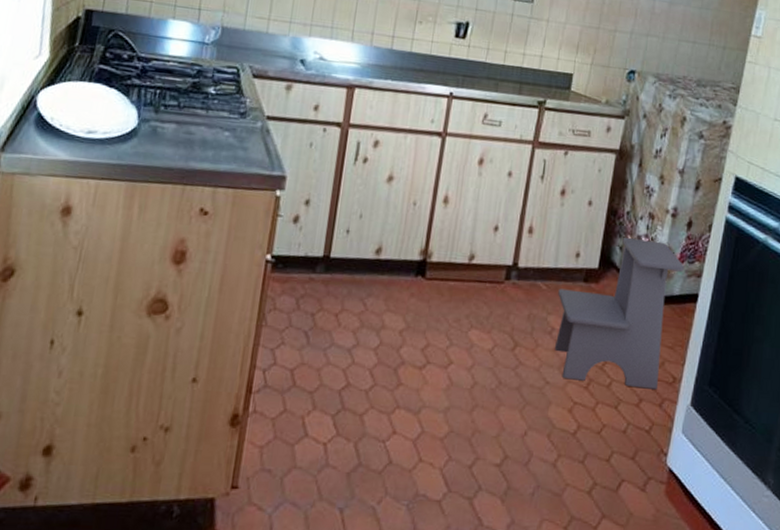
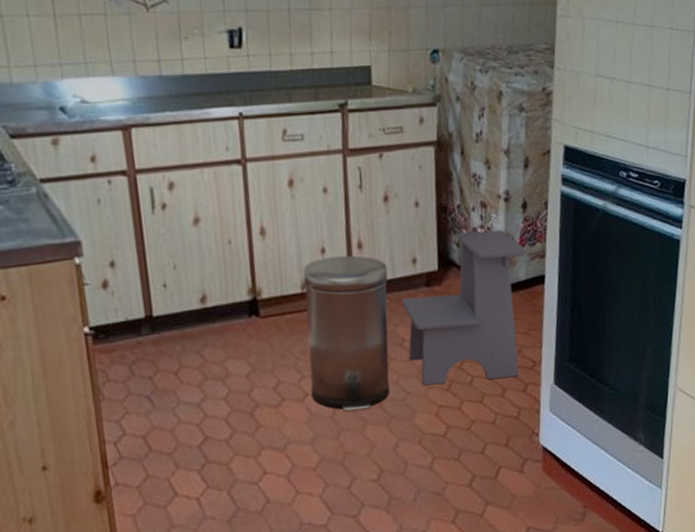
pedal bin: none [455,235,552,391] -> present [302,255,390,412]

